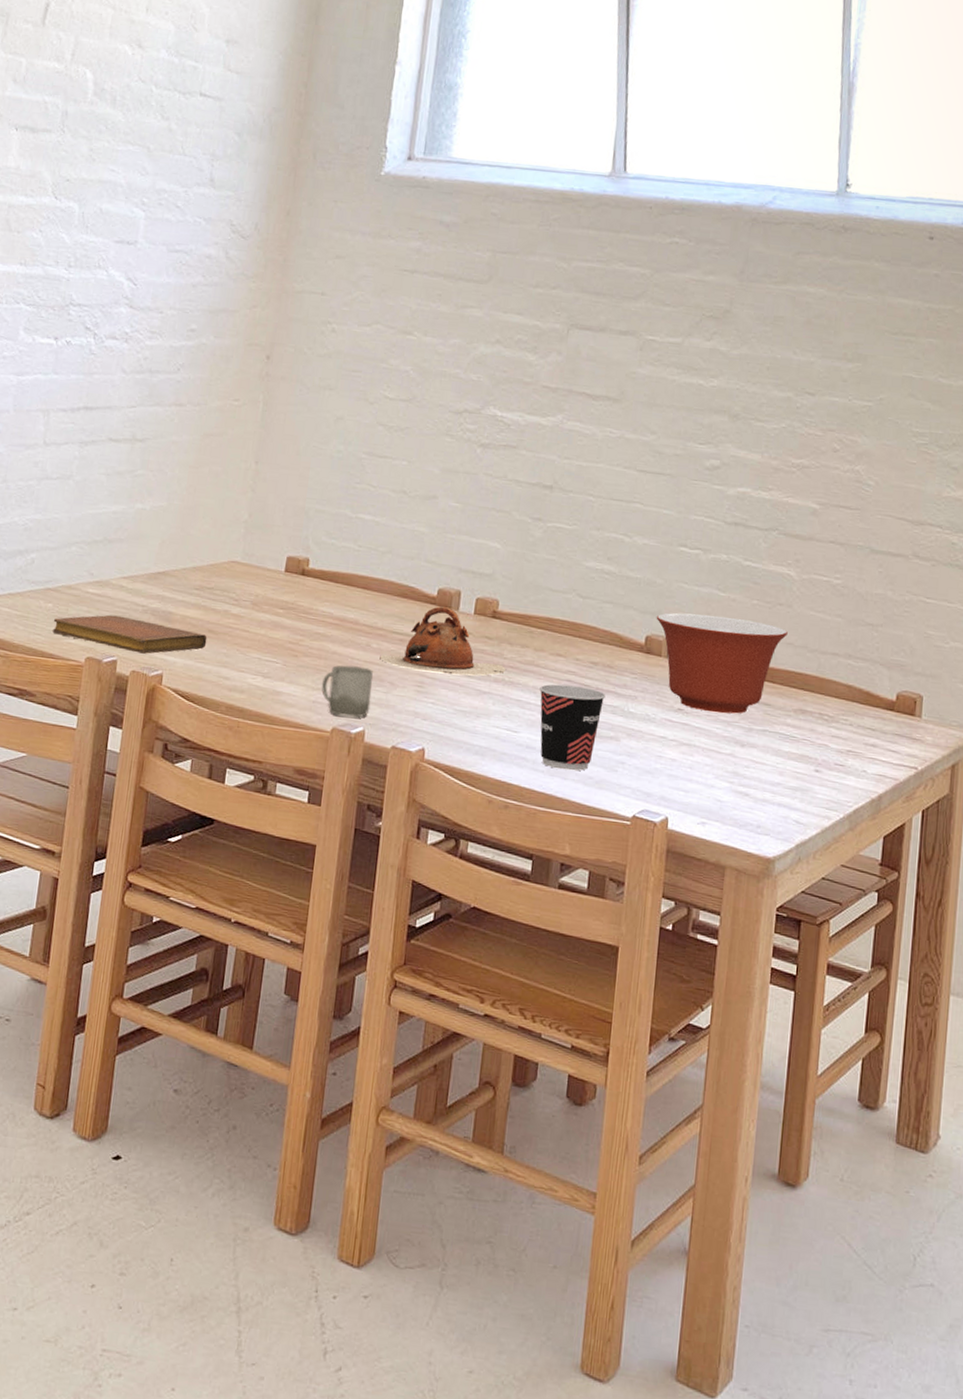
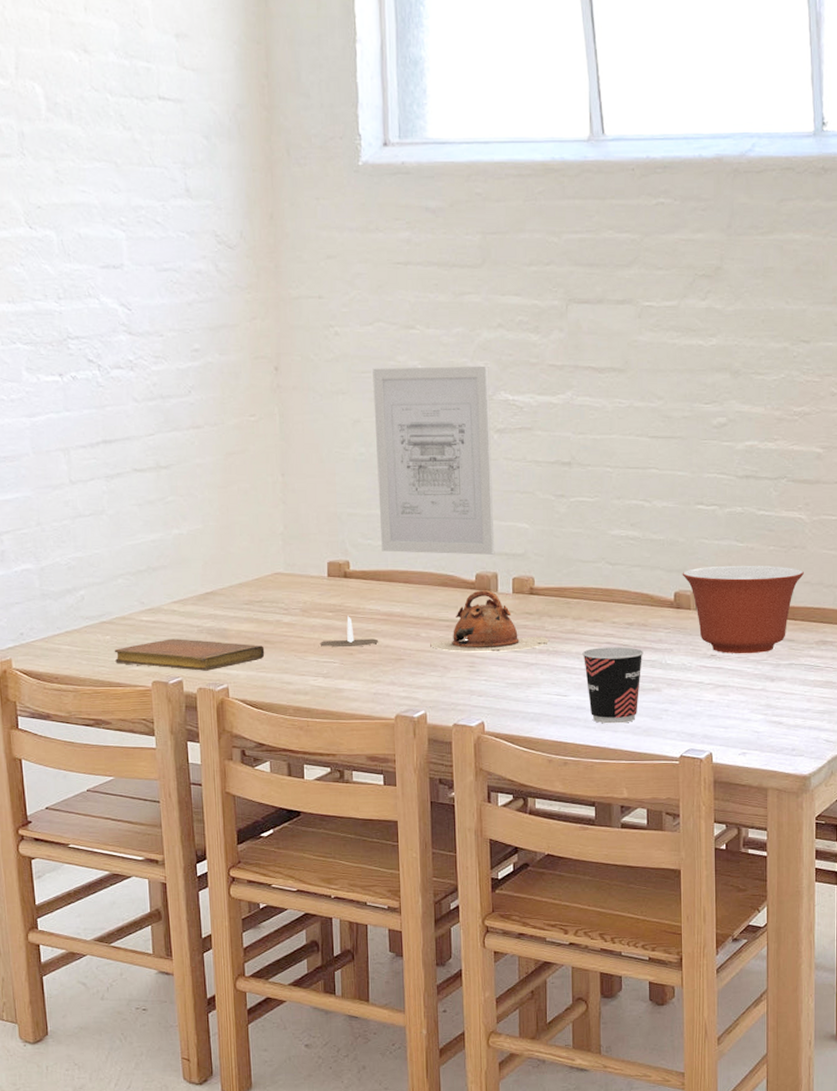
candle: none [266,615,327,650] -> present [321,616,379,648]
cup: present [321,665,373,718] -> none [379,656,428,703]
wall art: none [344,368,481,571] -> present [372,365,495,555]

